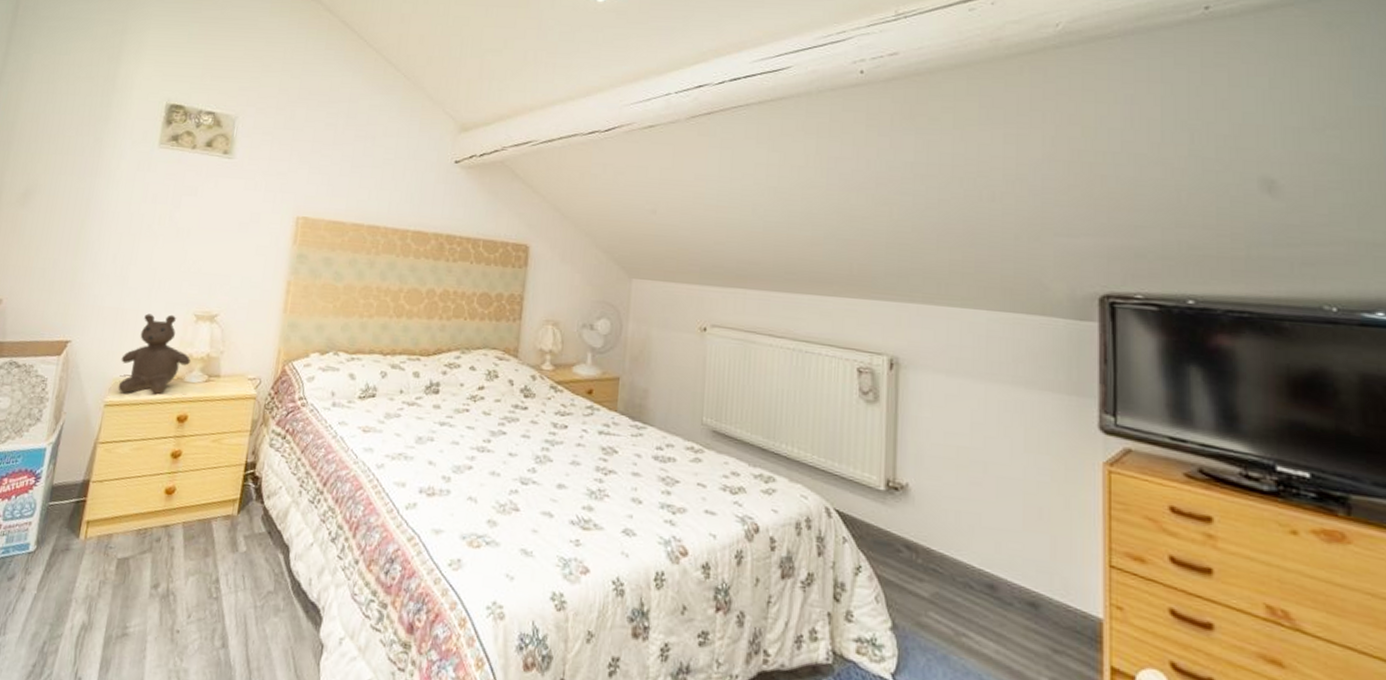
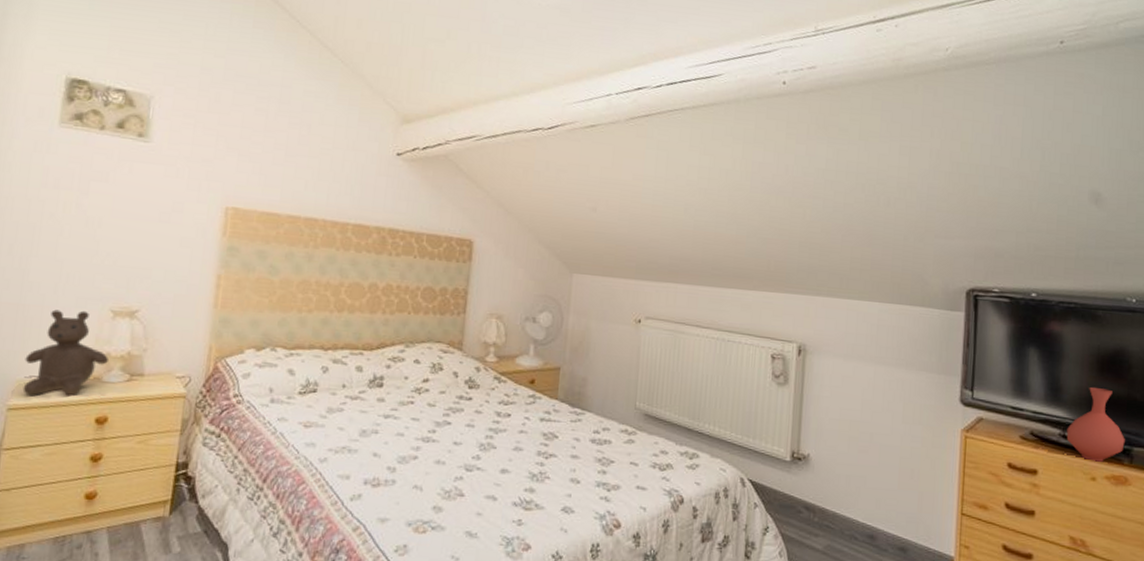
vase: none [1250,416,1337,512] -> present [1066,387,1125,462]

